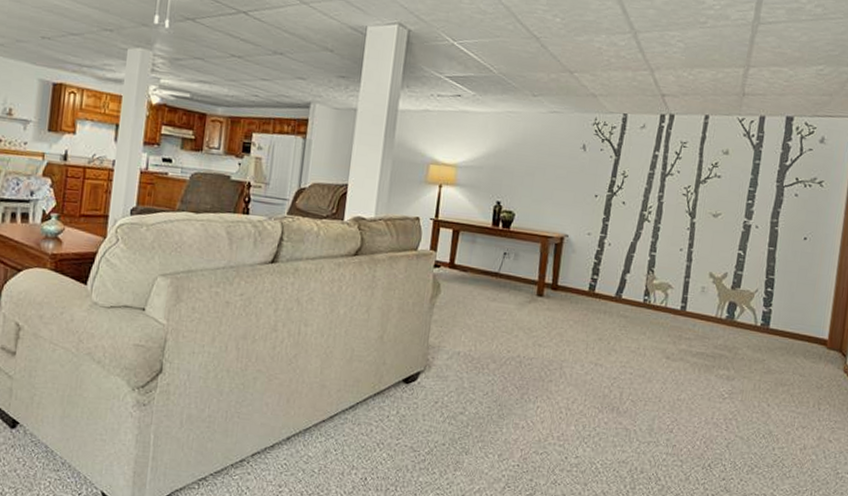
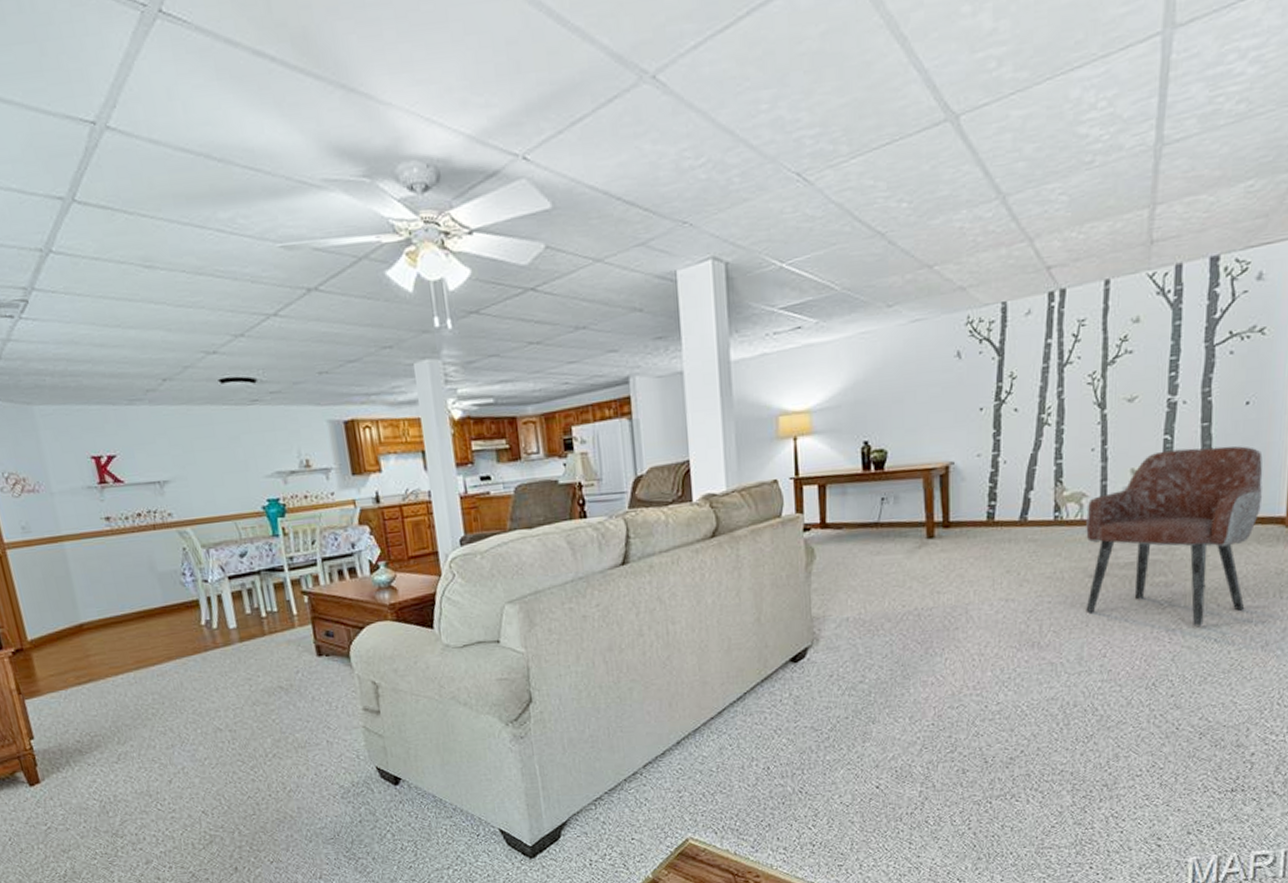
armchair: none [660,263,814,421] -> present [1086,446,1263,626]

